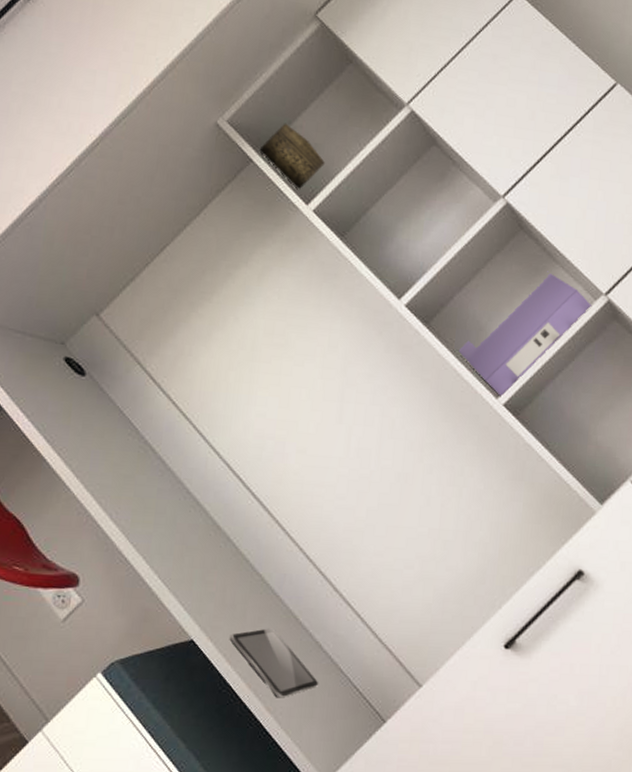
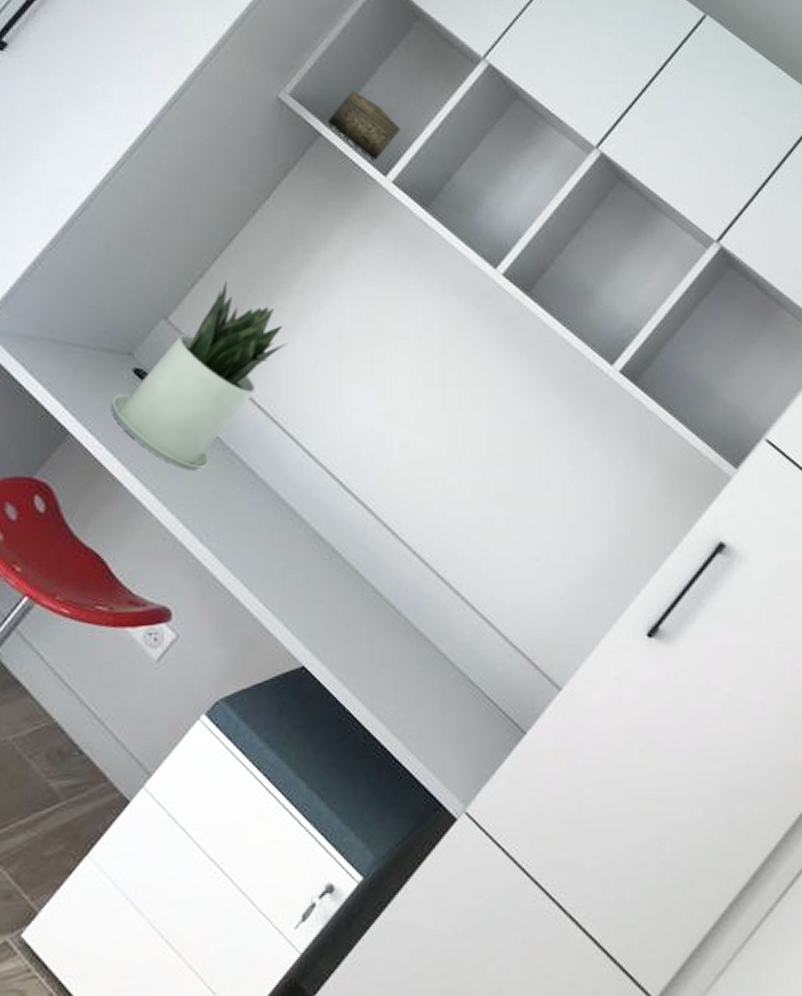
planter: none [42,286,206,455] -> present [112,281,289,471]
tablet: present [230,628,319,698] -> none [346,643,449,720]
binder: present [458,271,592,397] -> none [565,222,704,363]

